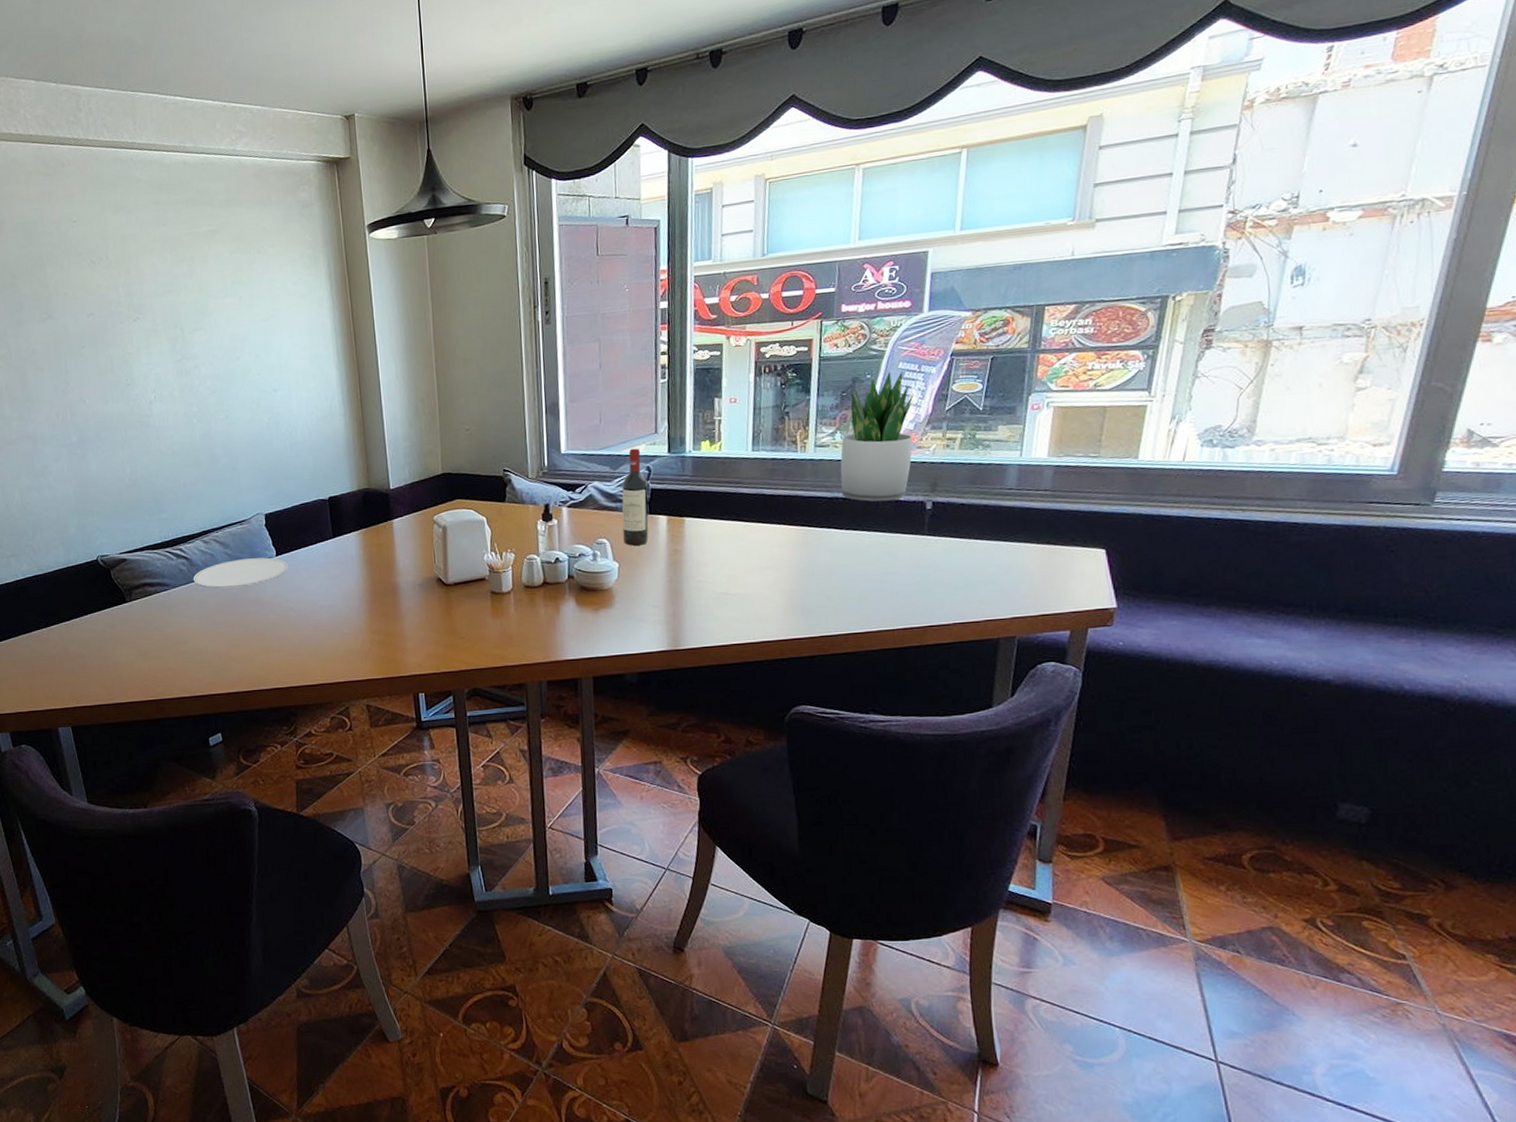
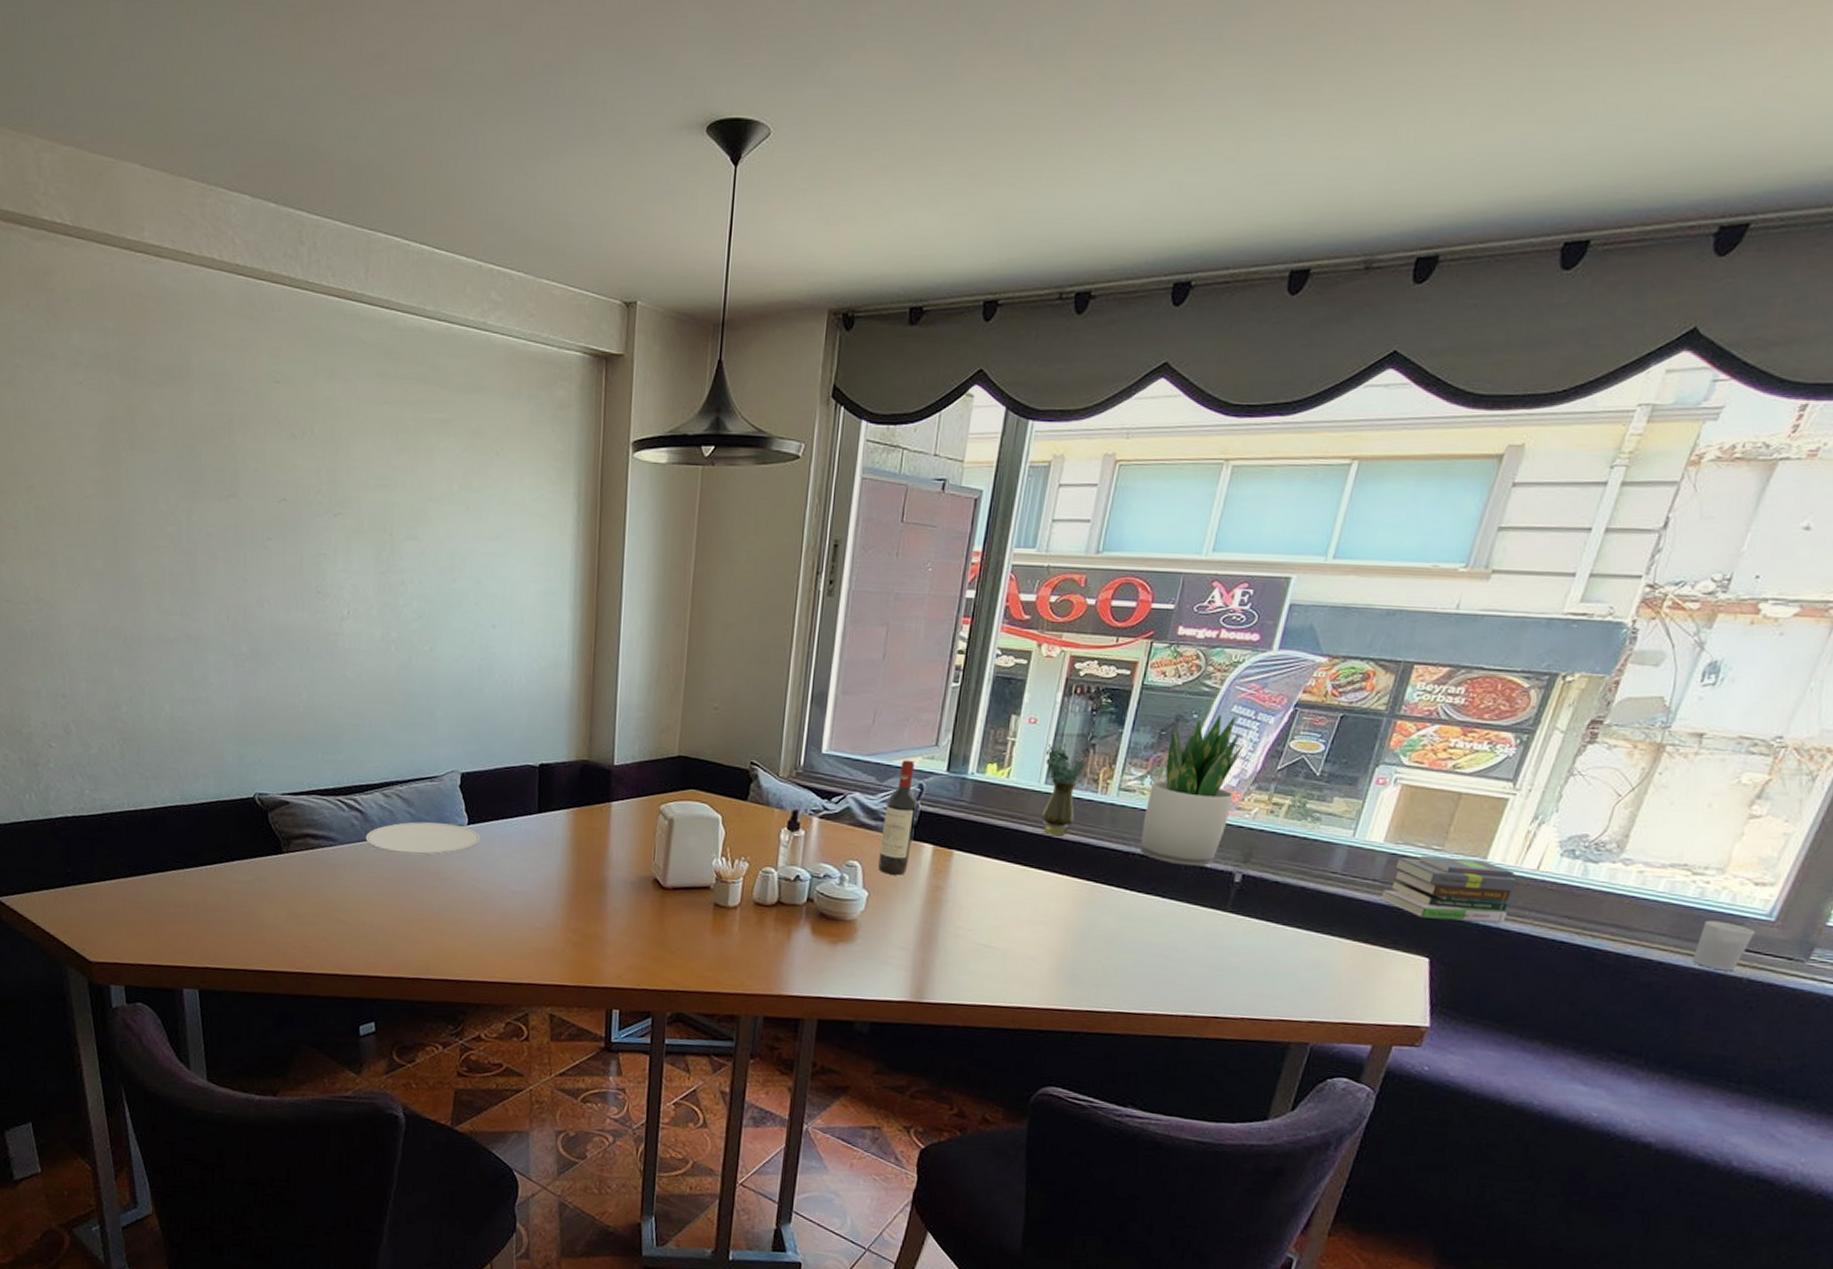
vase: none [749,417,783,493] -> present [1041,743,1086,836]
books: none [1053,460,1169,516] -> present [1380,855,1518,922]
candle holder: none [1333,481,1382,523] -> present [1693,920,1755,972]

